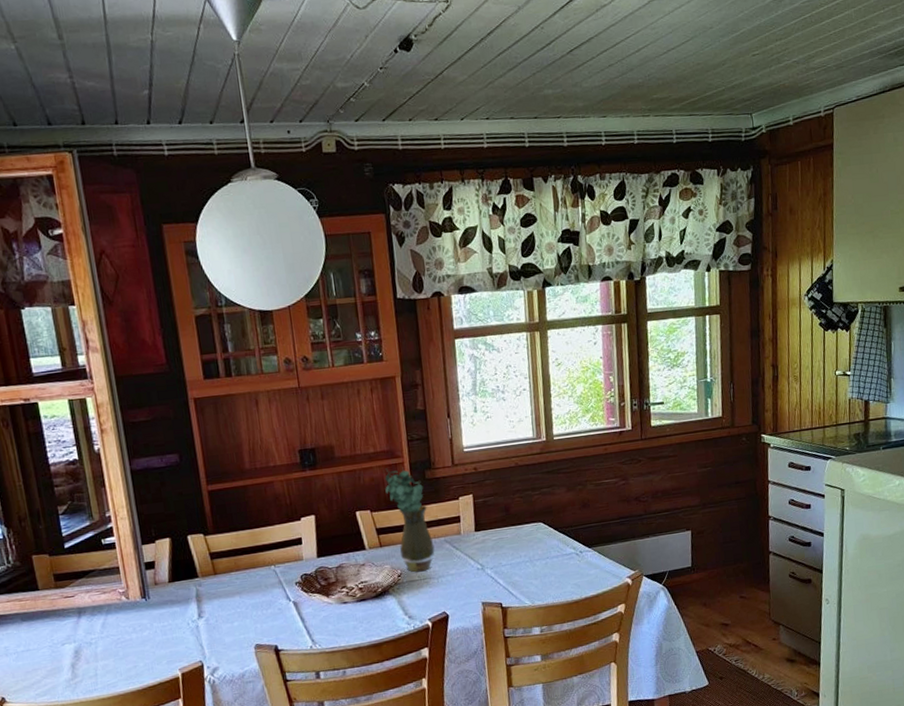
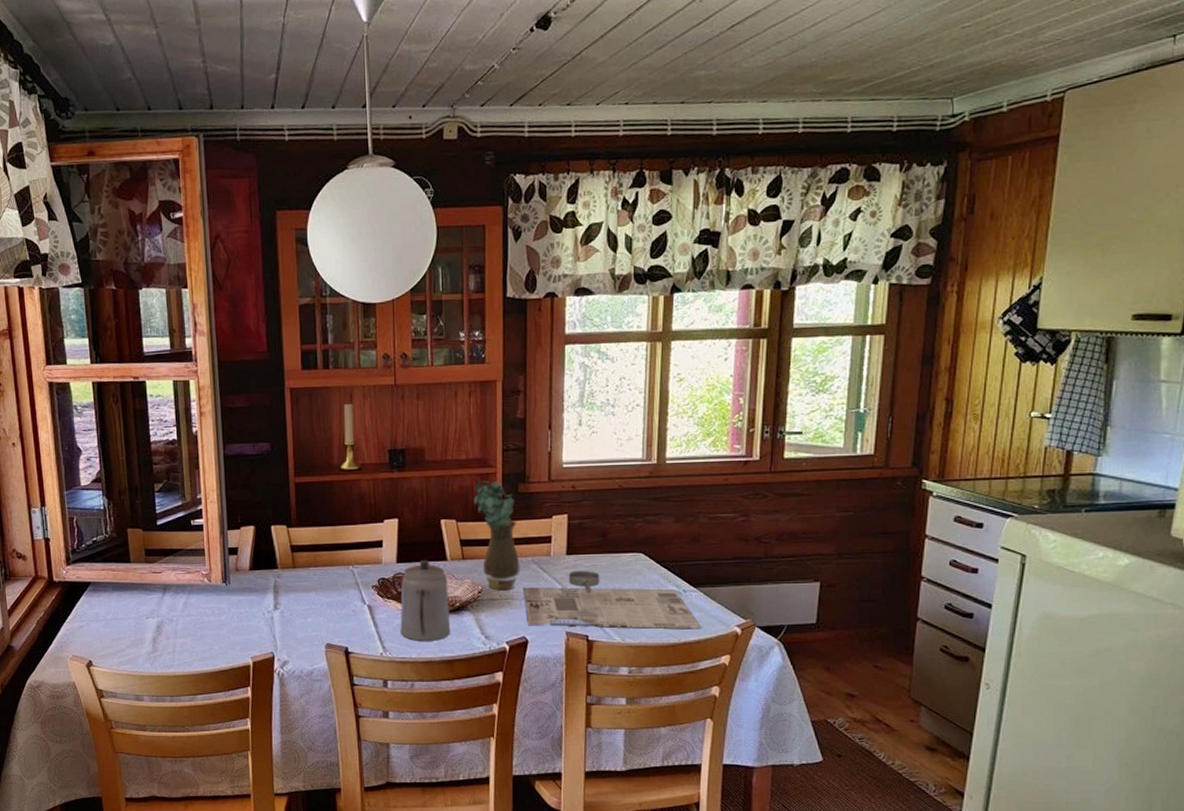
candle holder: none [249,407,275,475] -> present [338,402,362,471]
teapot: none [323,551,375,630] -> present [400,559,450,641]
newspaper: none [438,543,599,602] -> present [522,570,701,630]

